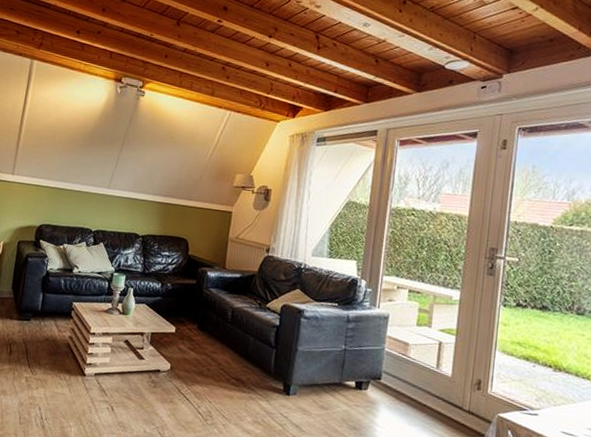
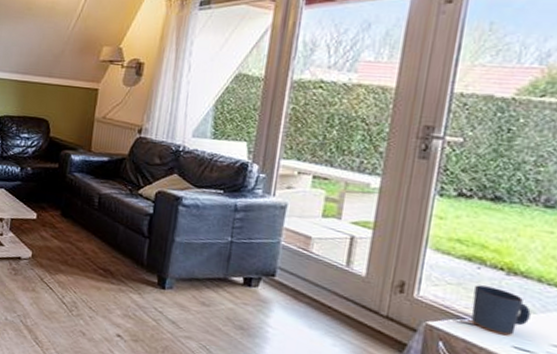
mug: none [530,380,572,423] -> present [471,285,531,336]

